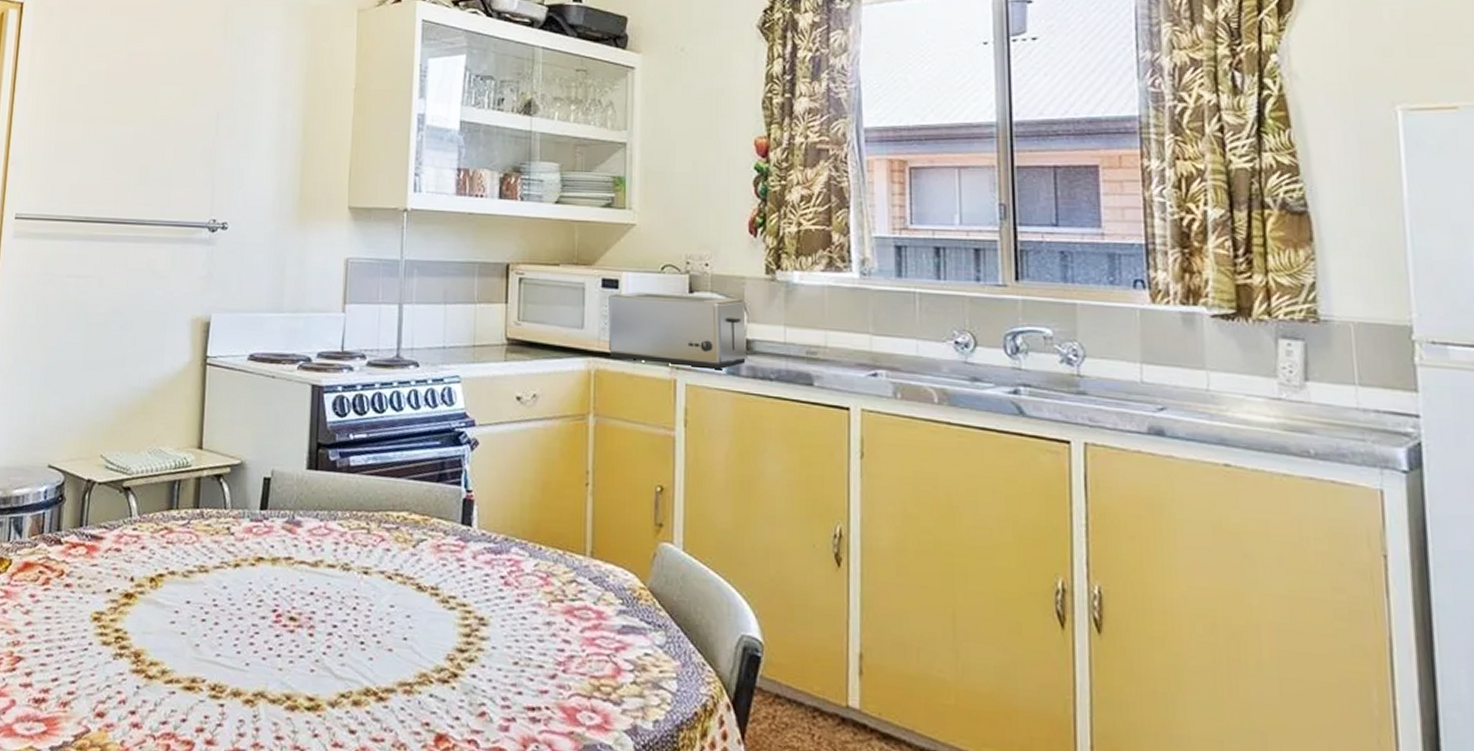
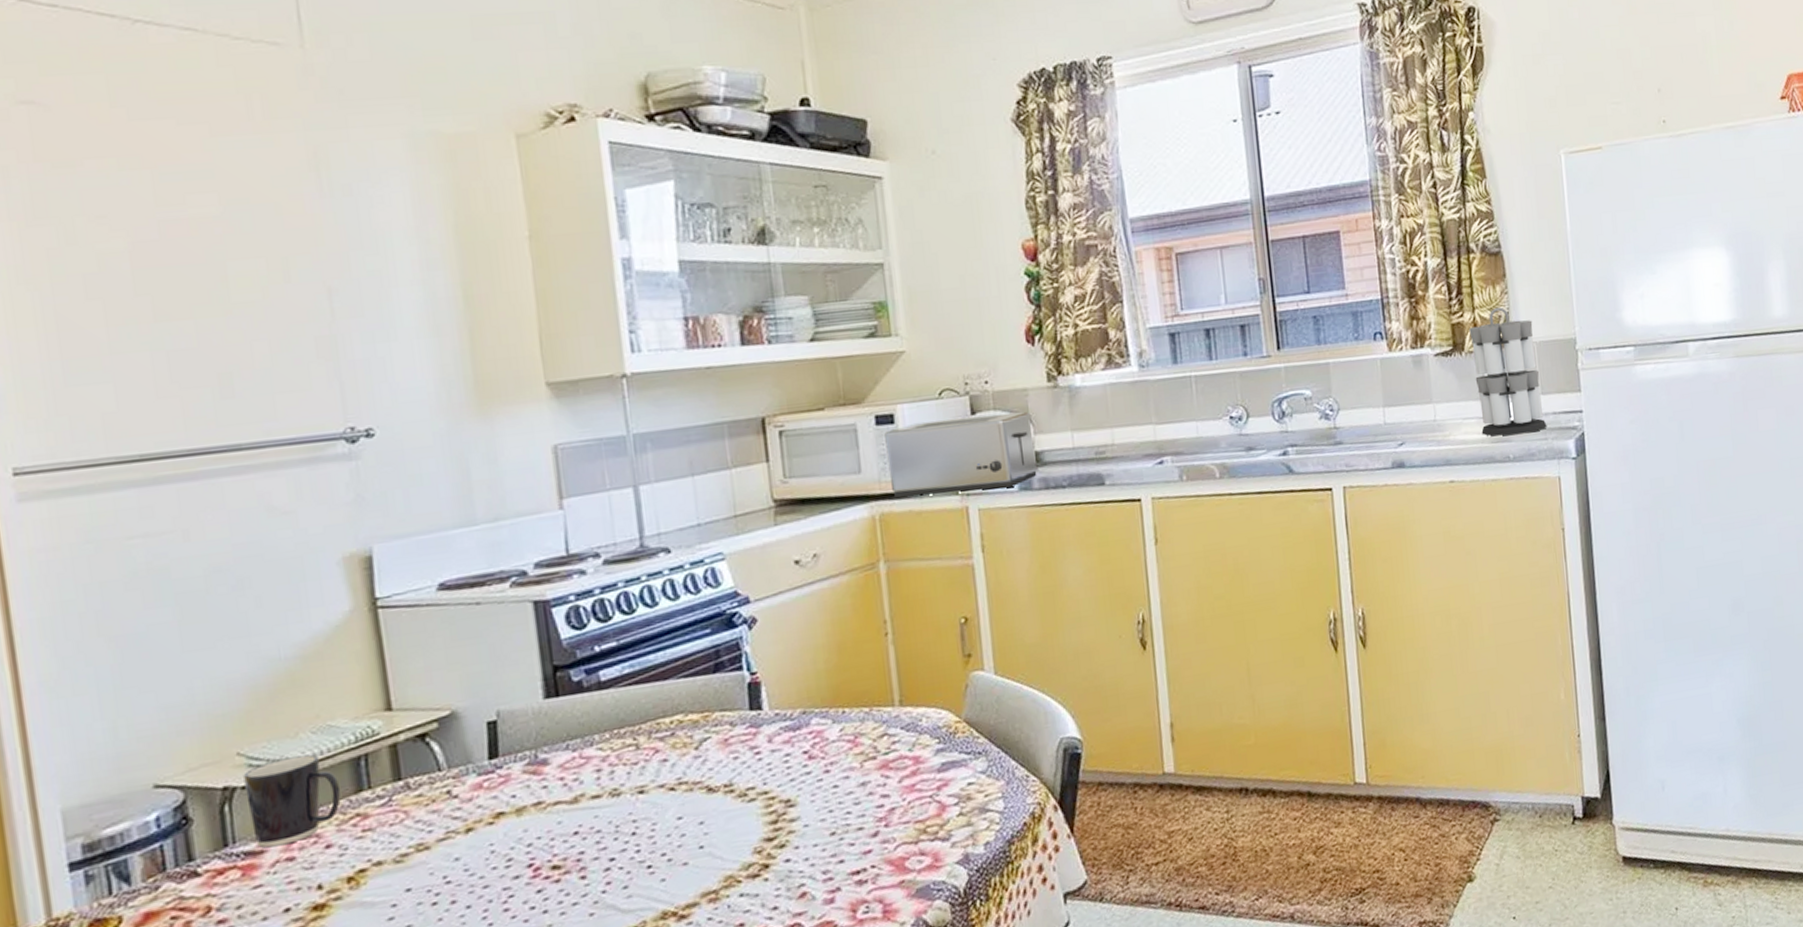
mug: none [99,468,159,538] -> present [243,754,341,848]
spice rack: none [1259,274,1366,429] -> present [1469,307,1547,436]

